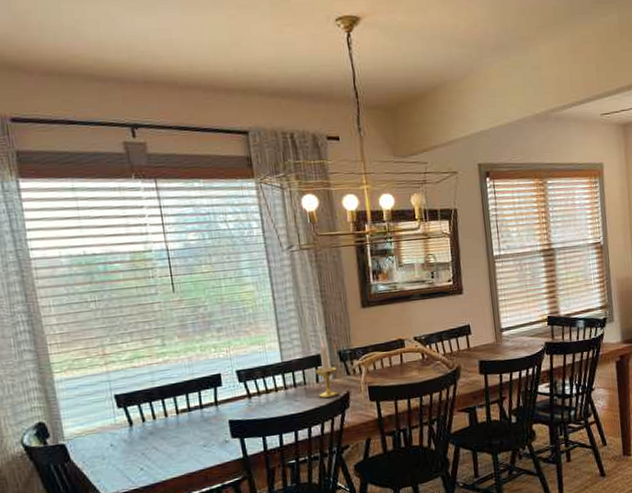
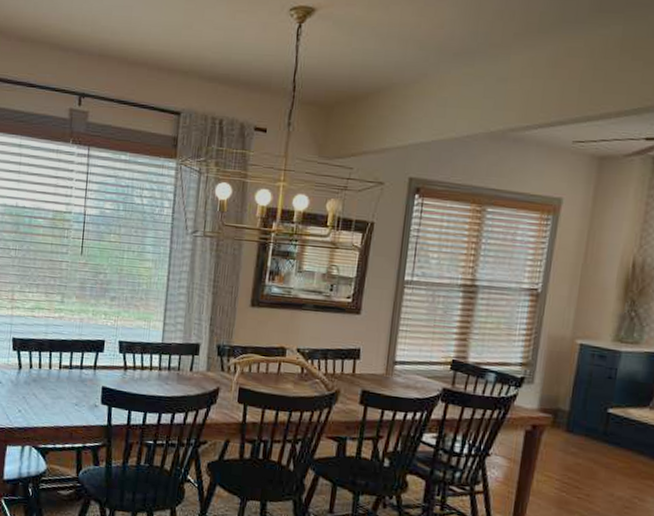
candlestick: present [315,342,340,398] -> none [189,332,213,389]

